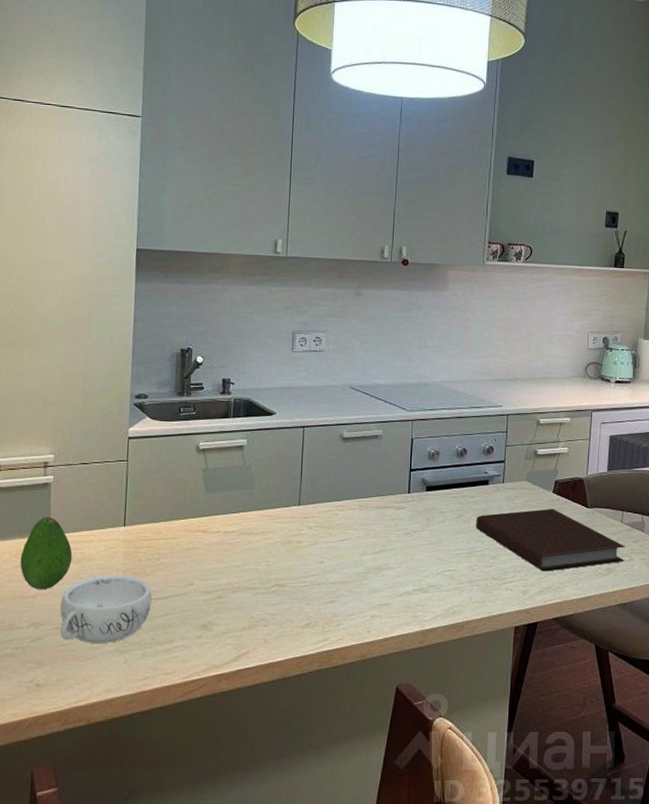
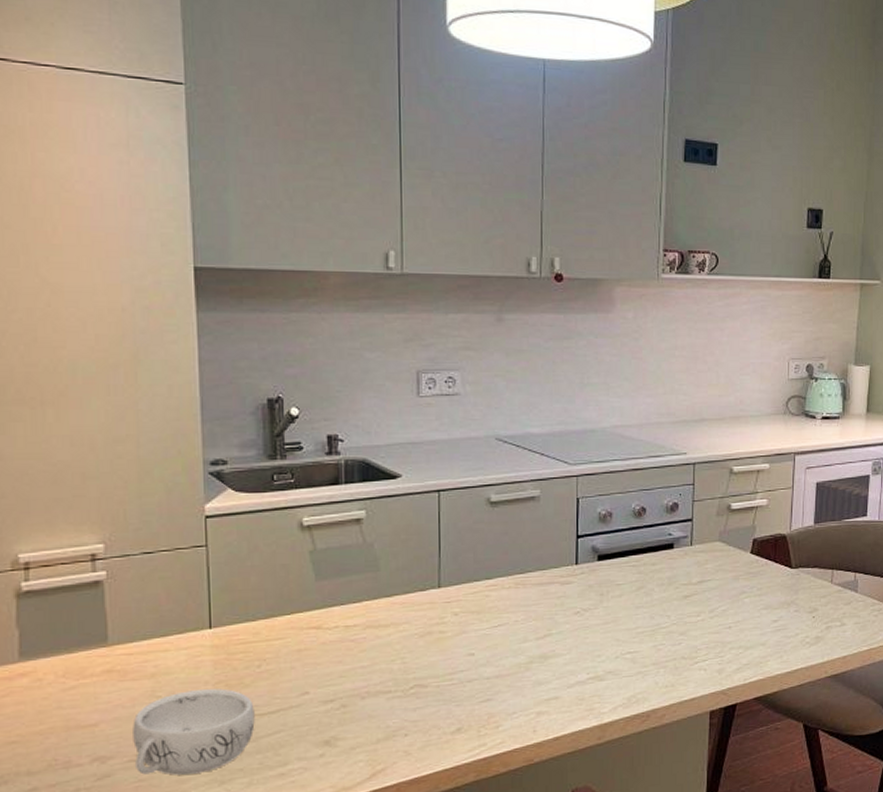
fruit: present [20,516,72,590] -> none [70,623,143,716]
notebook: present [476,509,625,572] -> none [660,572,836,646]

